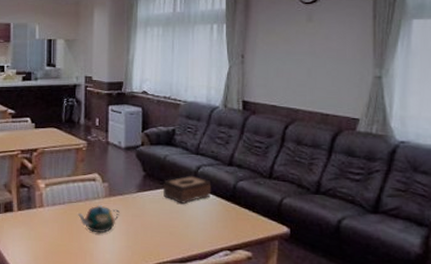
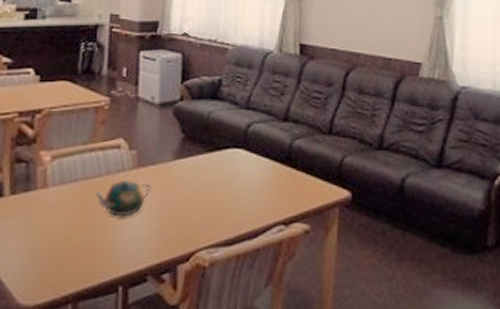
tissue box: present [162,175,212,204] -> none [205,135,264,171]

